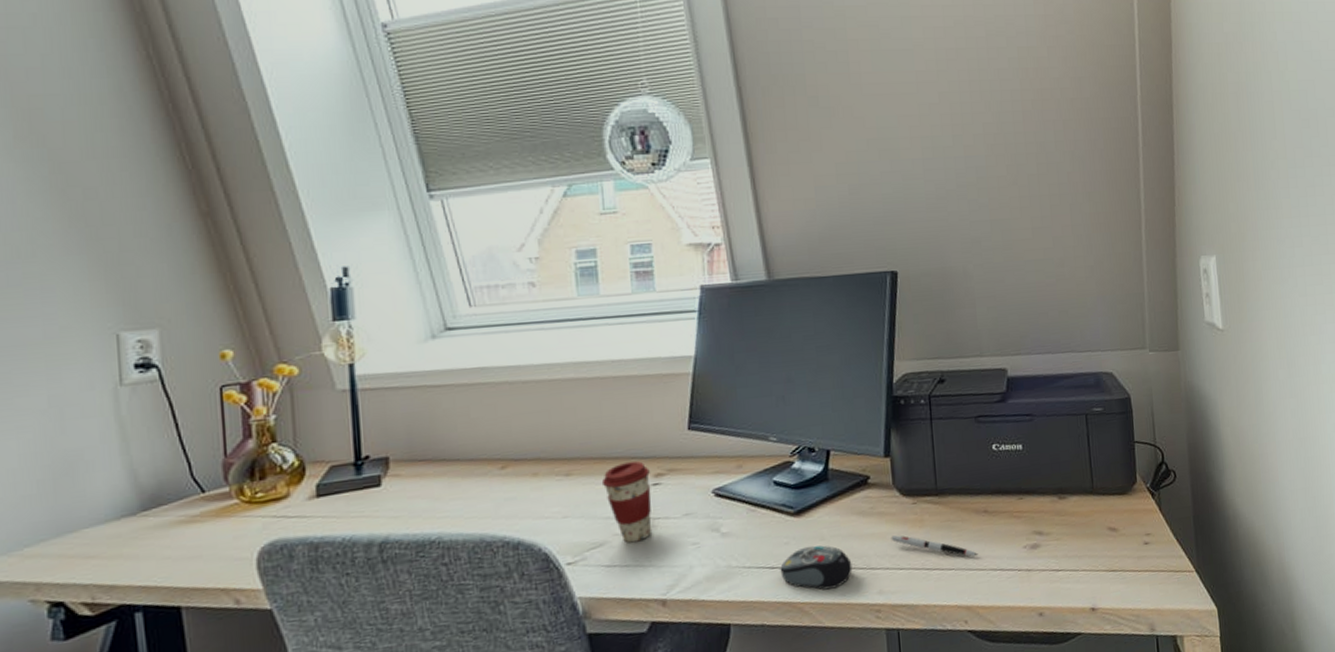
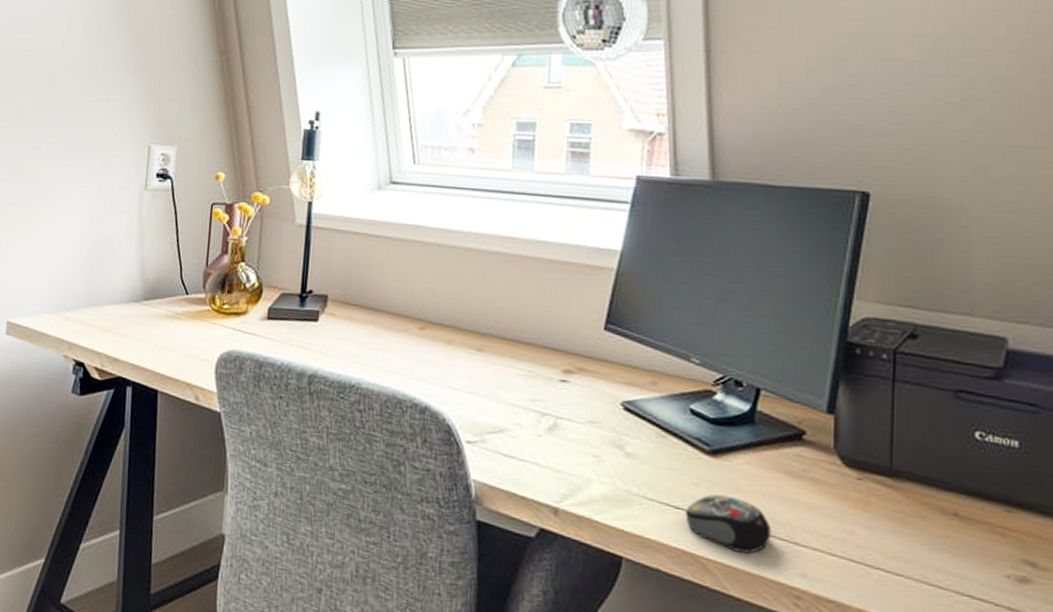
coffee cup: present [601,461,653,543] -> none [510,350,559,438]
pen: present [891,535,979,556] -> none [824,511,940,567]

